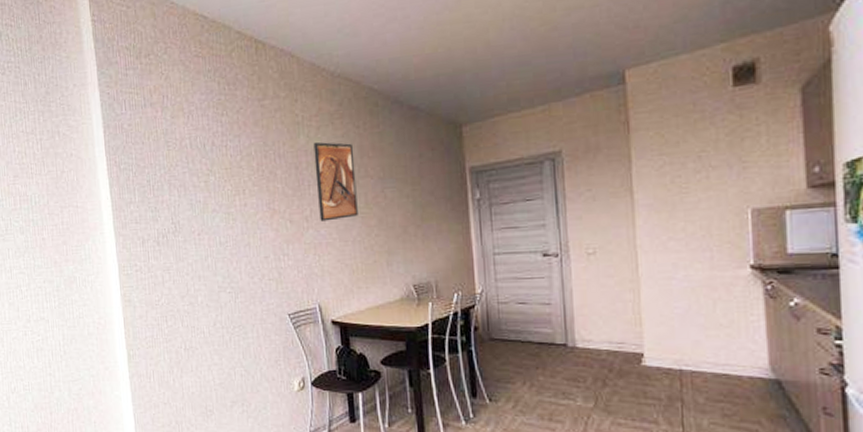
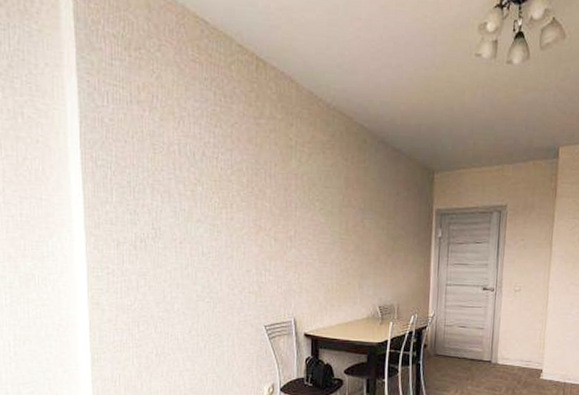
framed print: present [313,141,358,222] -> none [303,167,340,243]

